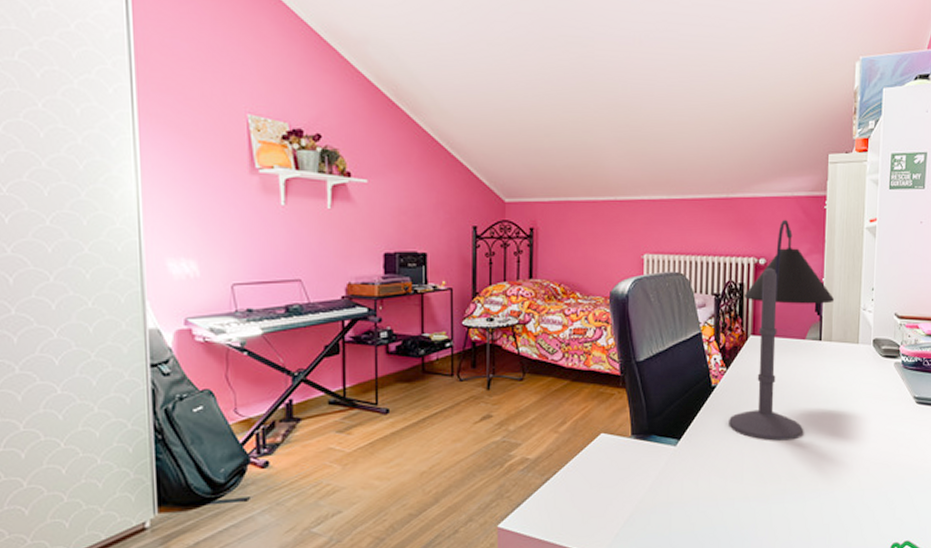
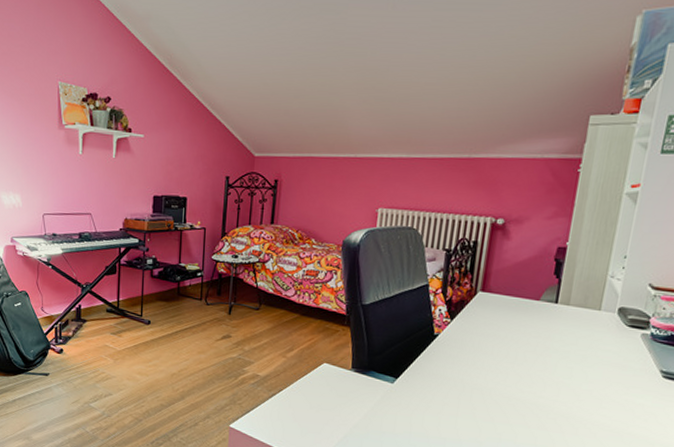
desk lamp: present [729,219,835,441] -> none [447,181,579,395]

